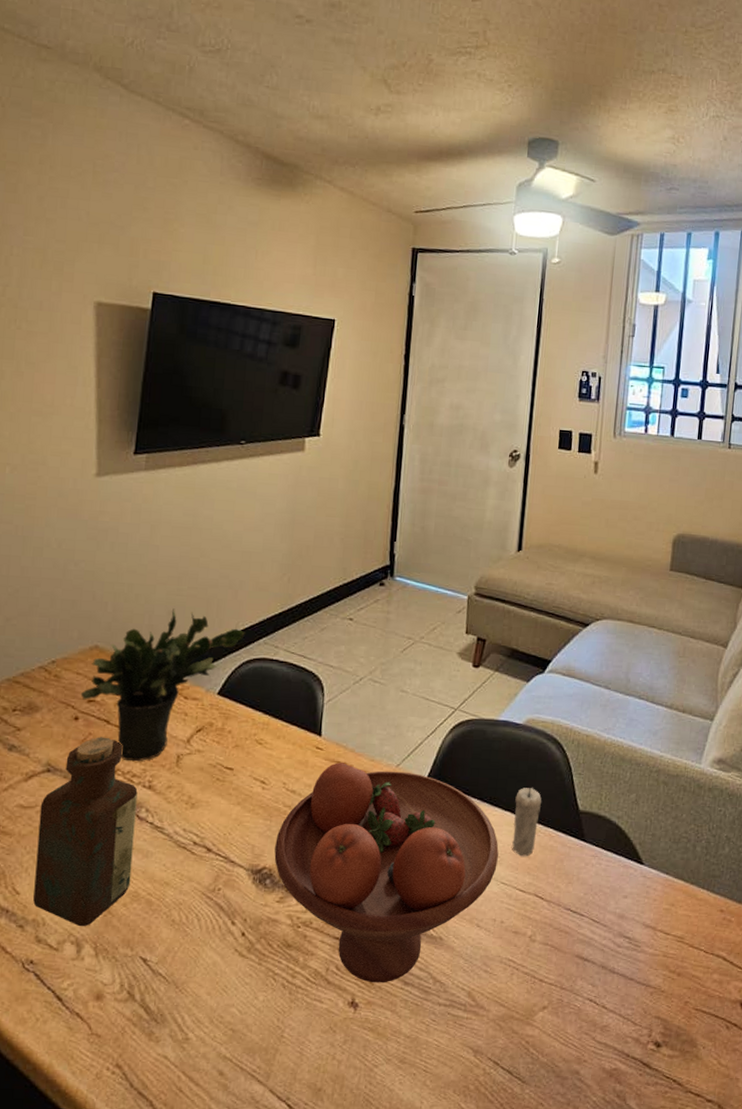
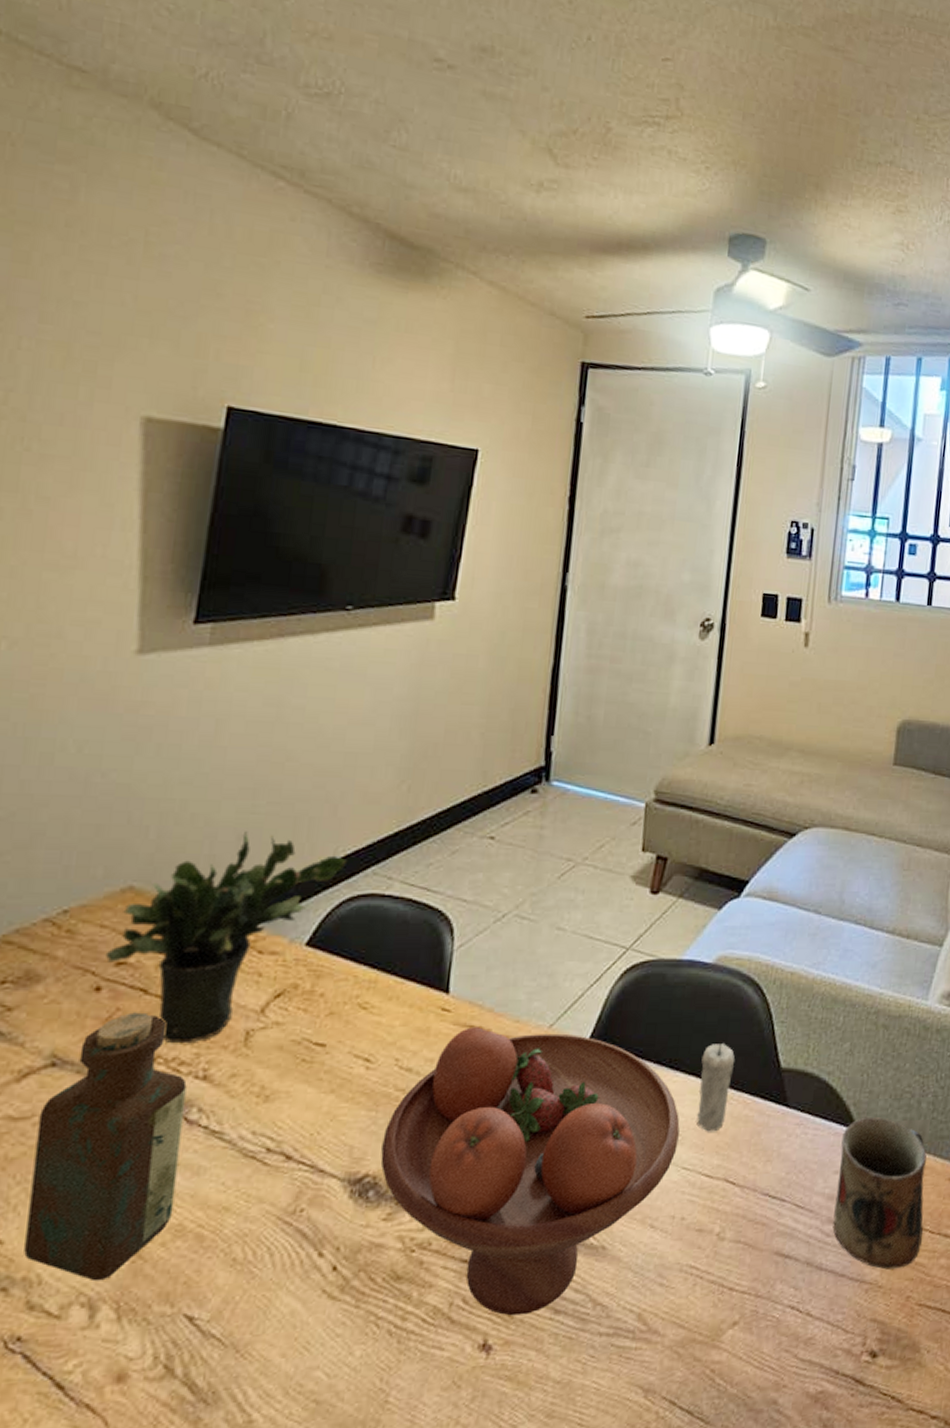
mug: none [623,854,701,978] -> present [833,1116,927,1269]

